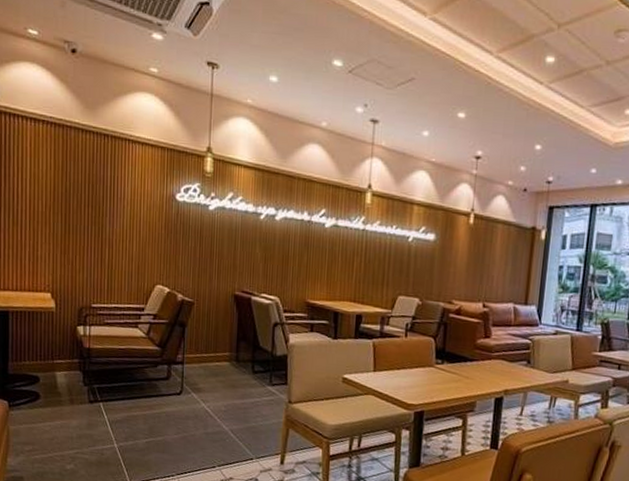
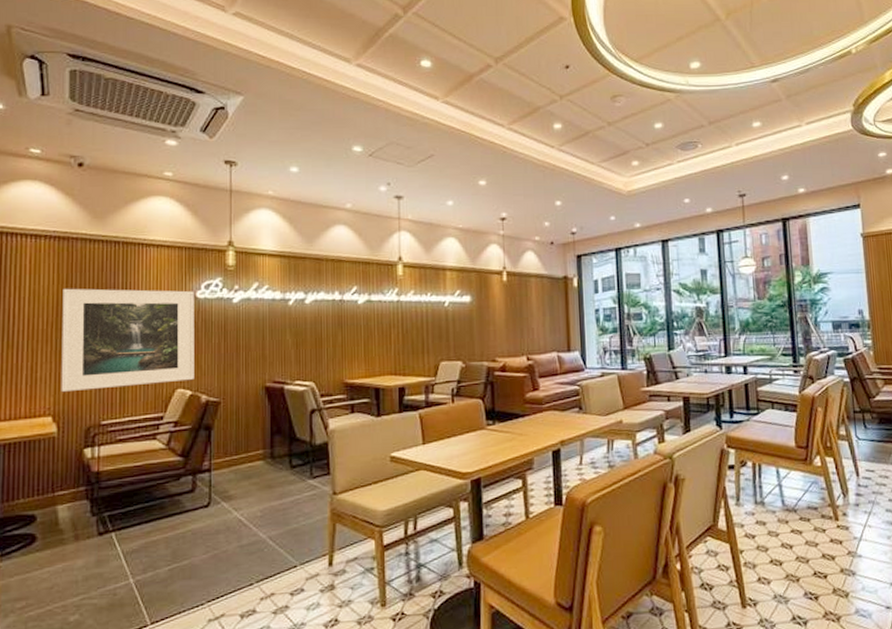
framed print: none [58,175,175,279] -> present [61,288,194,392]

